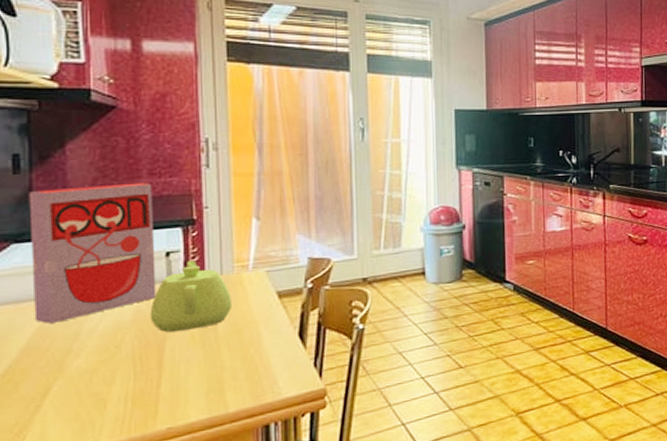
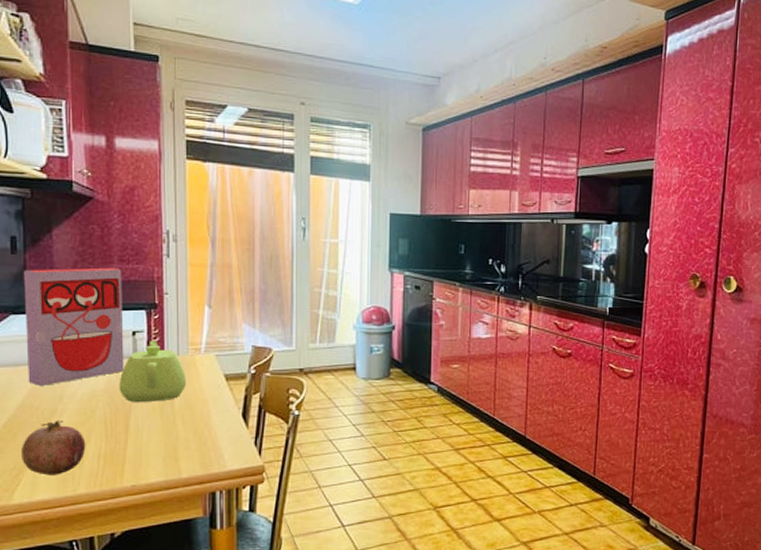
fruit: none [26,360,109,429] -> present [22,420,86,475]

